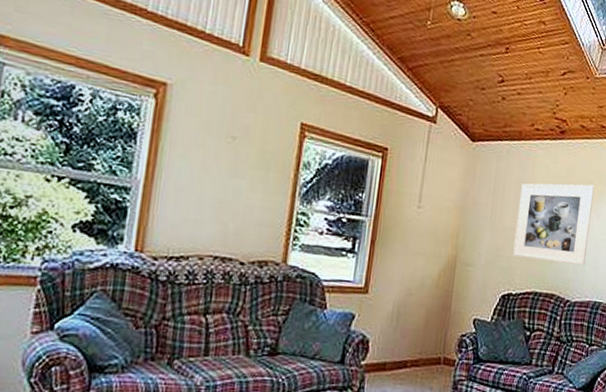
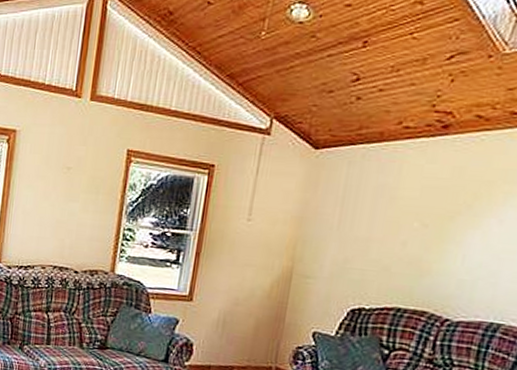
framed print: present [513,183,594,265] -> none [367,185,496,280]

